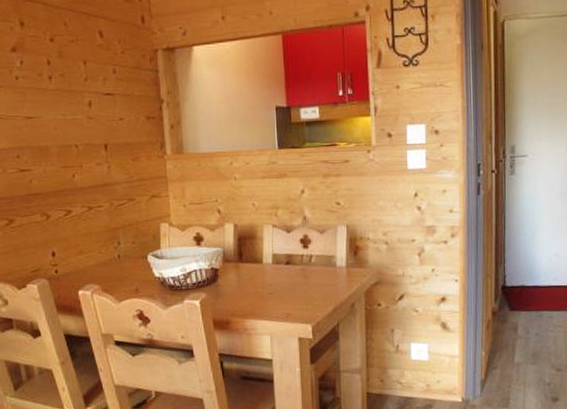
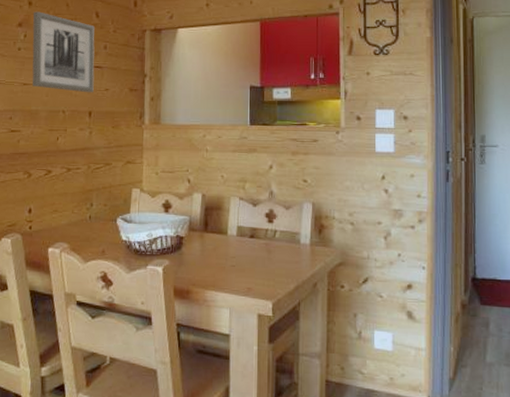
wall art: none [26,33,107,124] -> present [32,11,95,93]

